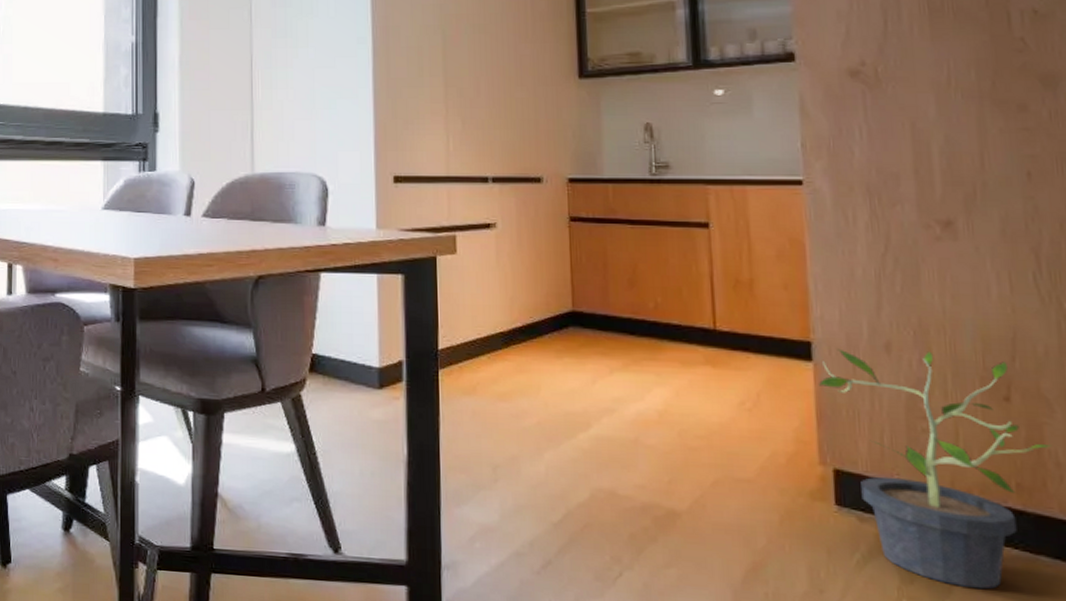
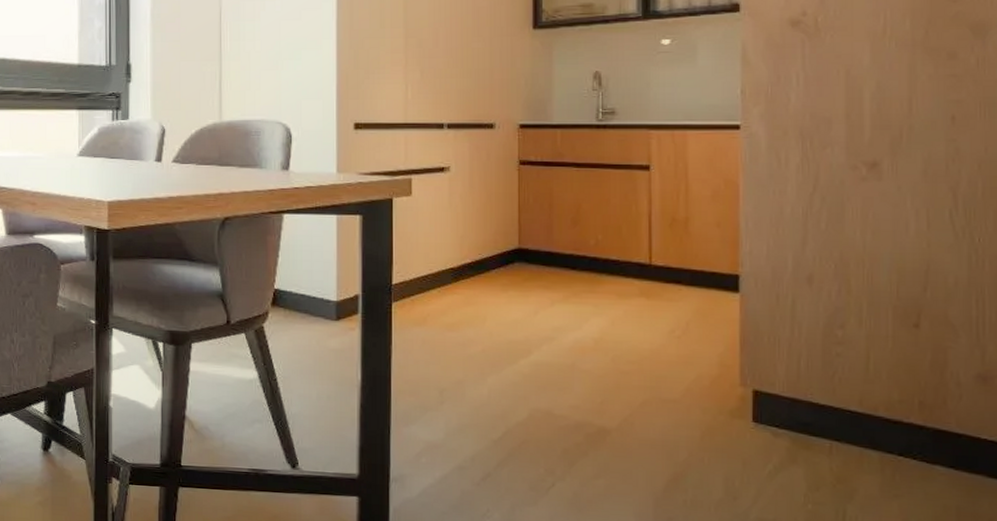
potted plant: present [819,348,1053,590] -> none [744,281,955,496]

